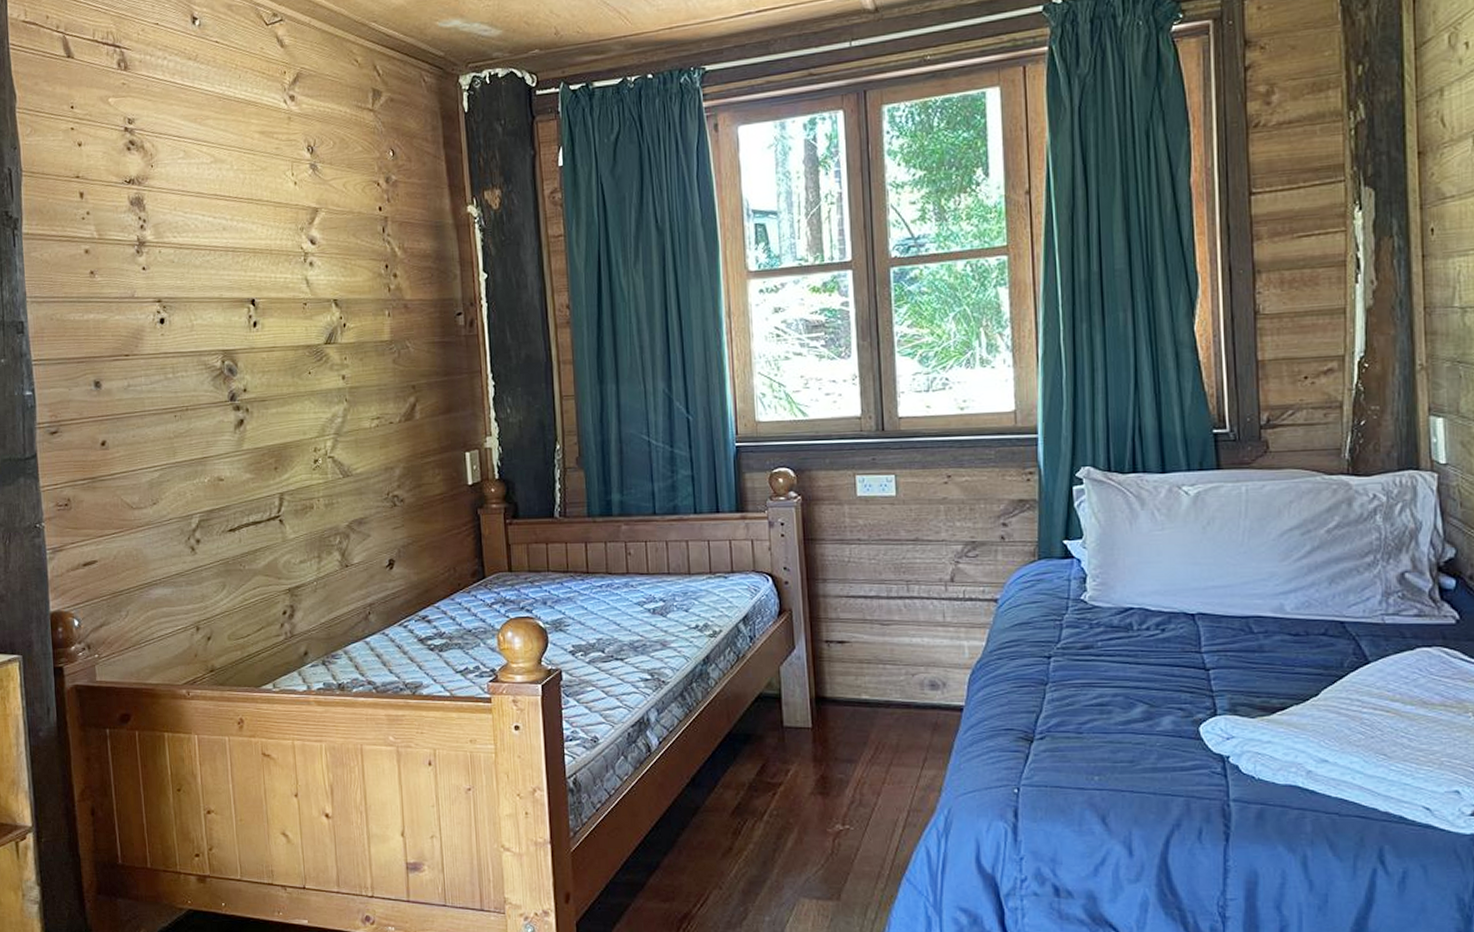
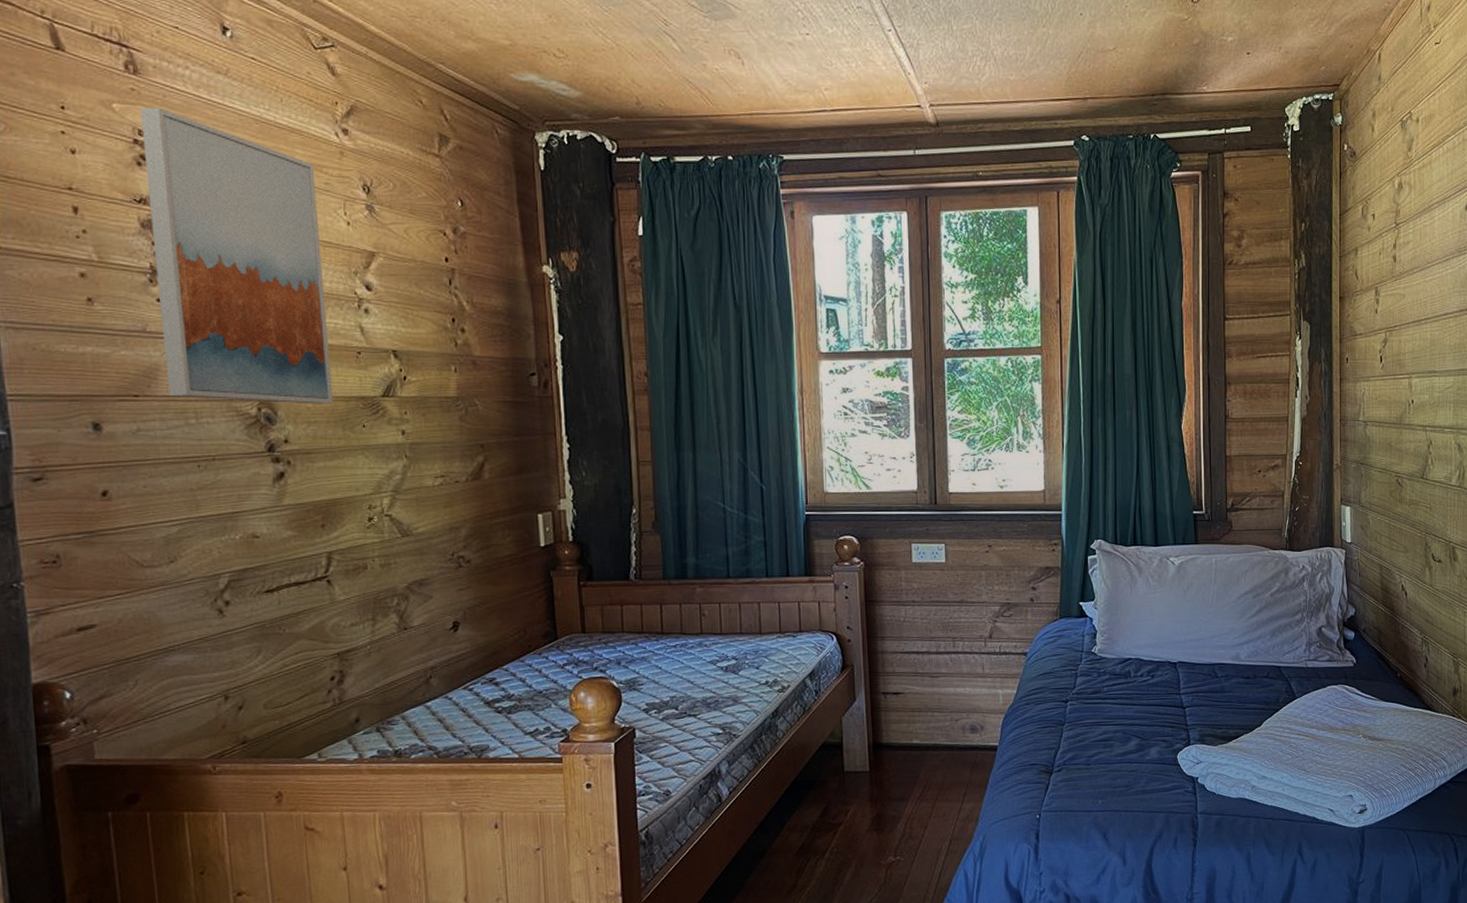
wall art: none [130,97,285,355] -> present [140,107,334,404]

